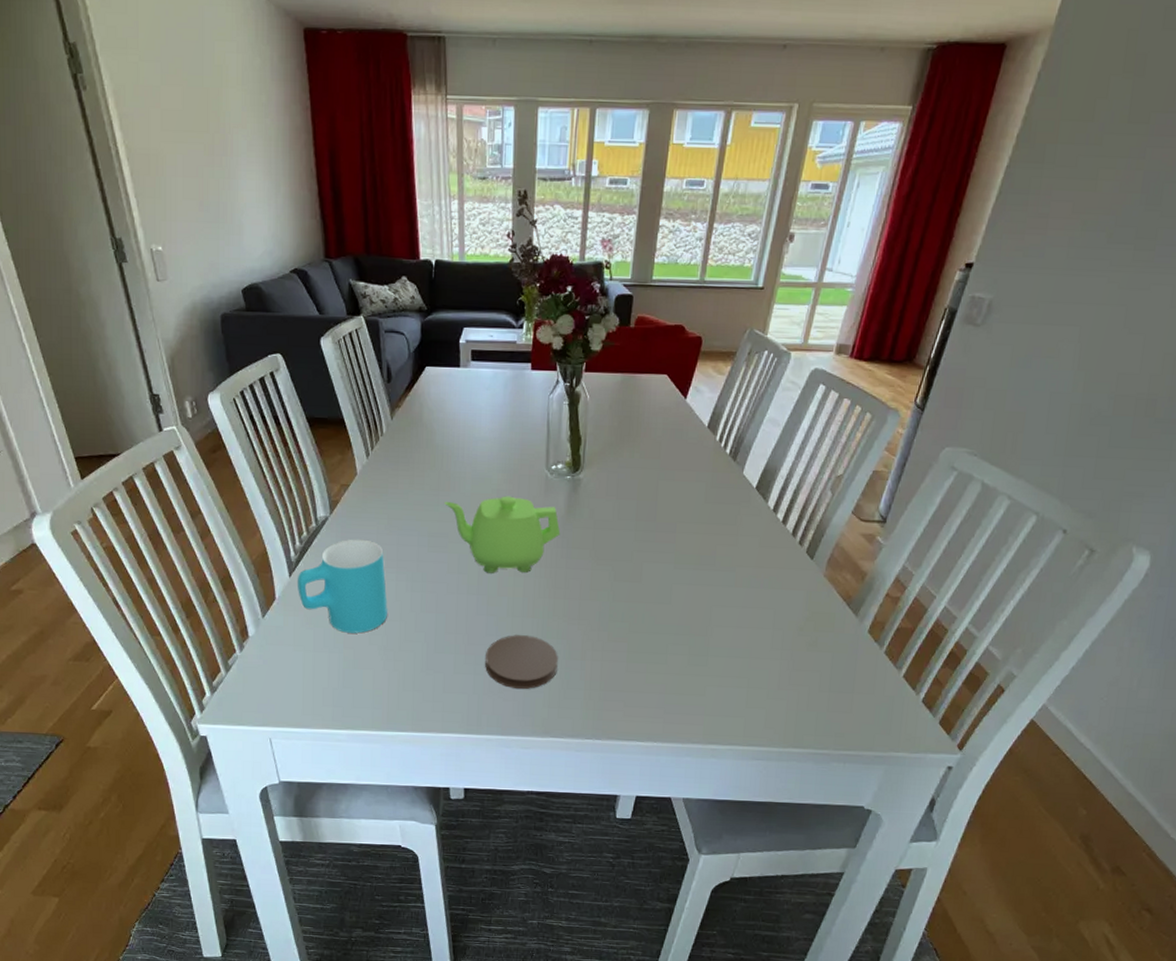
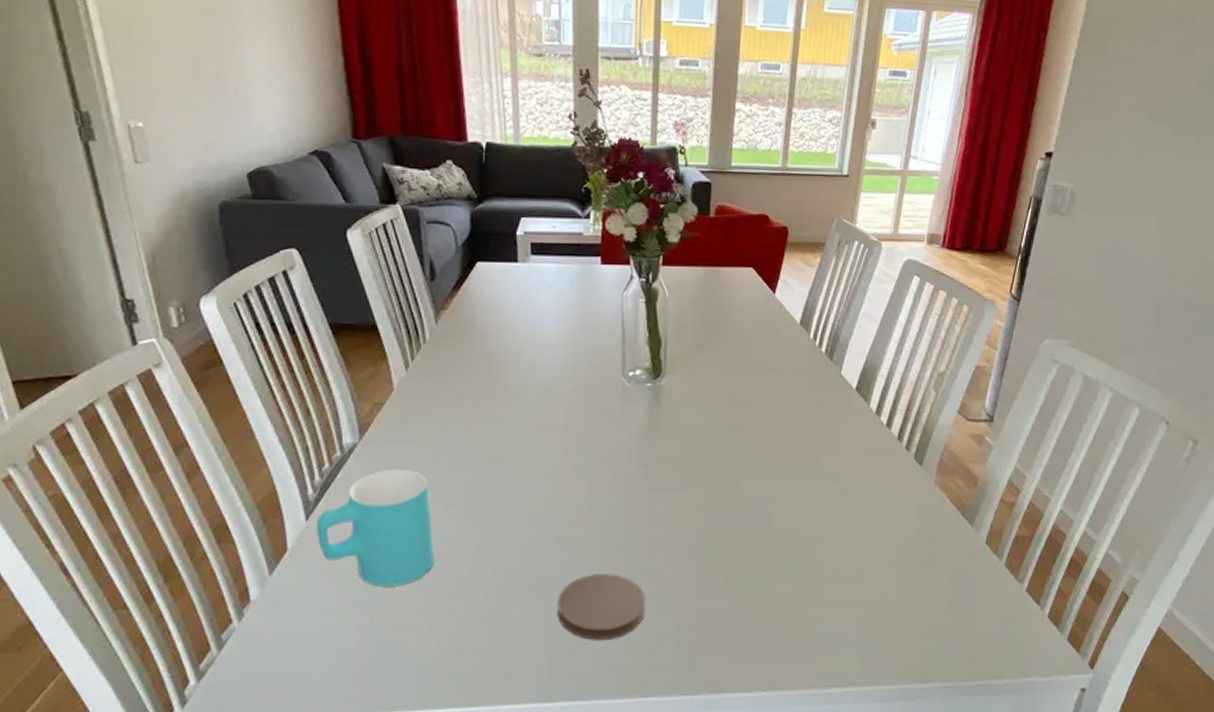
teapot: present [444,496,561,573] -> none [503,409,642,502]

